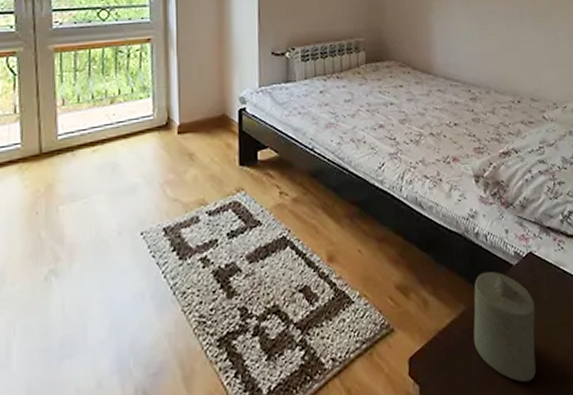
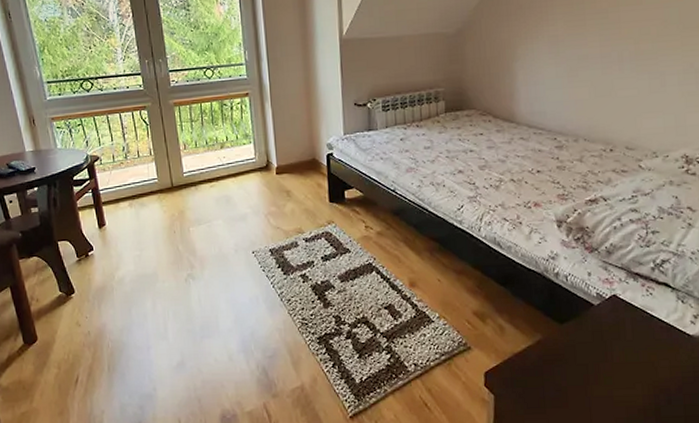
candle: present [473,271,537,383] -> none [548,308,616,407]

